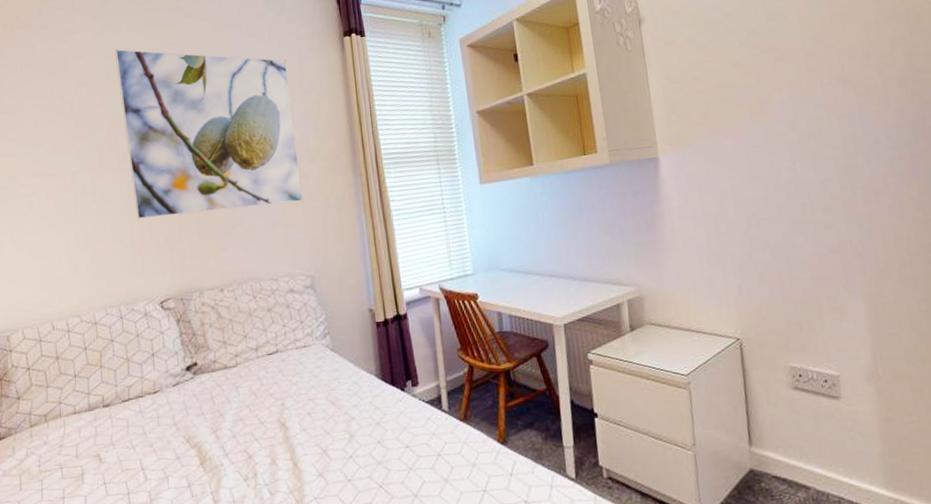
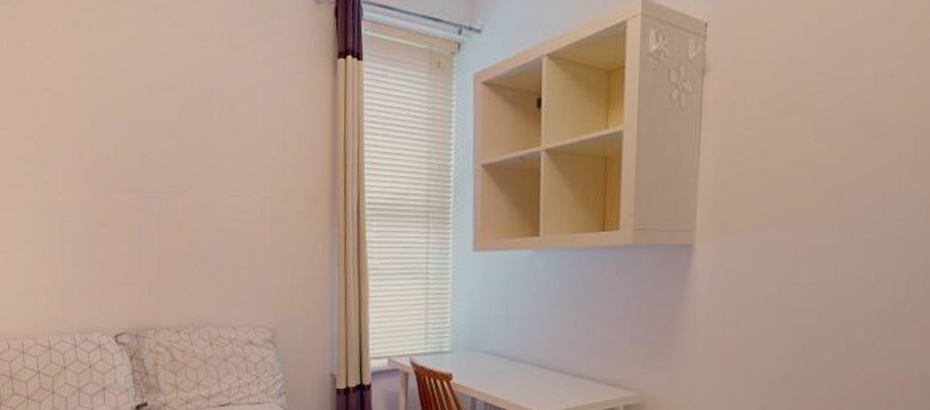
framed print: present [114,49,304,219] -> none [84,50,273,246]

